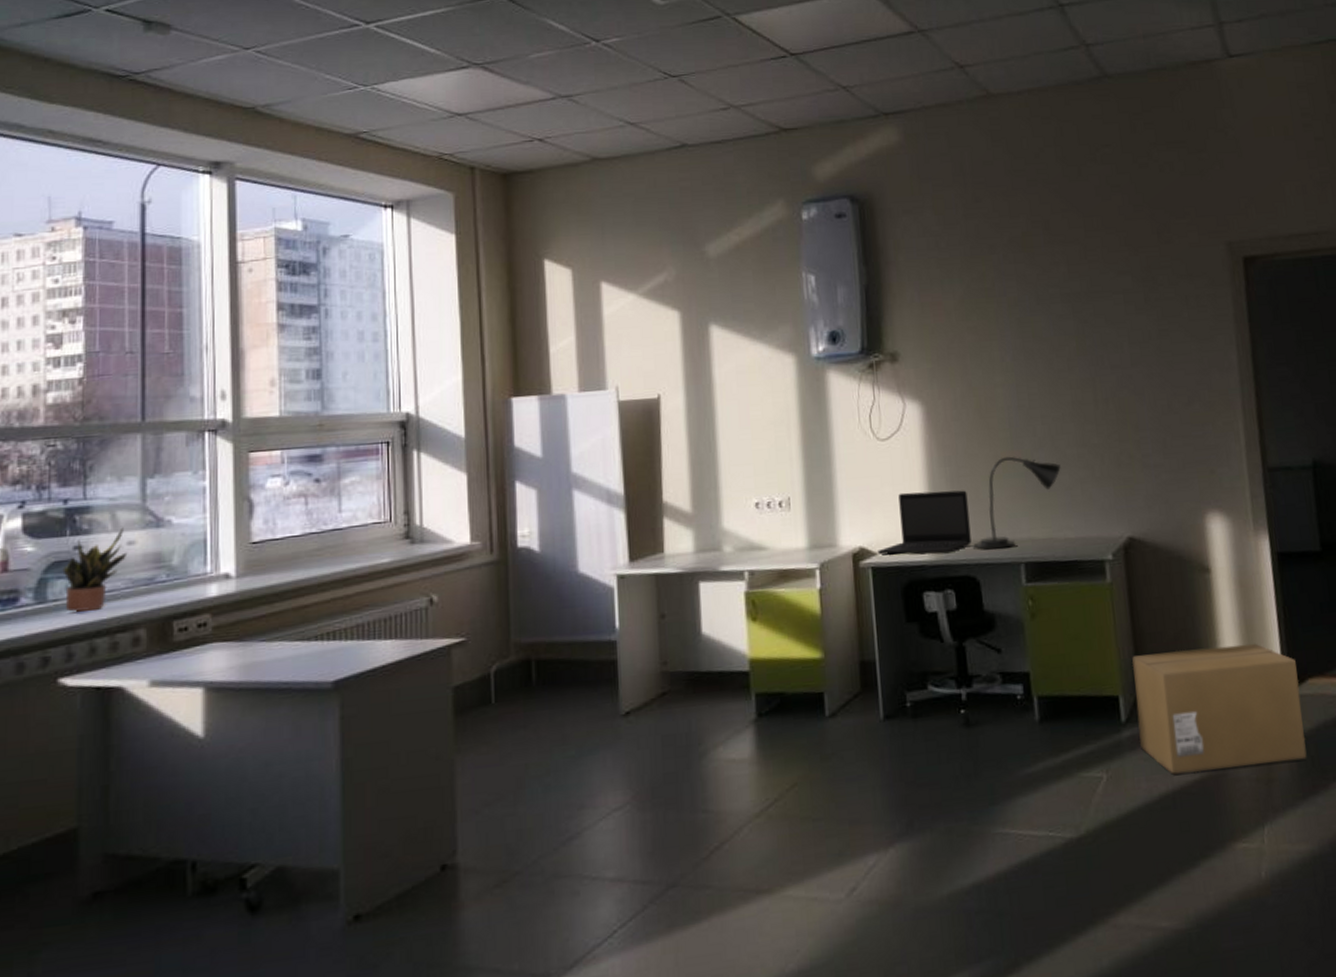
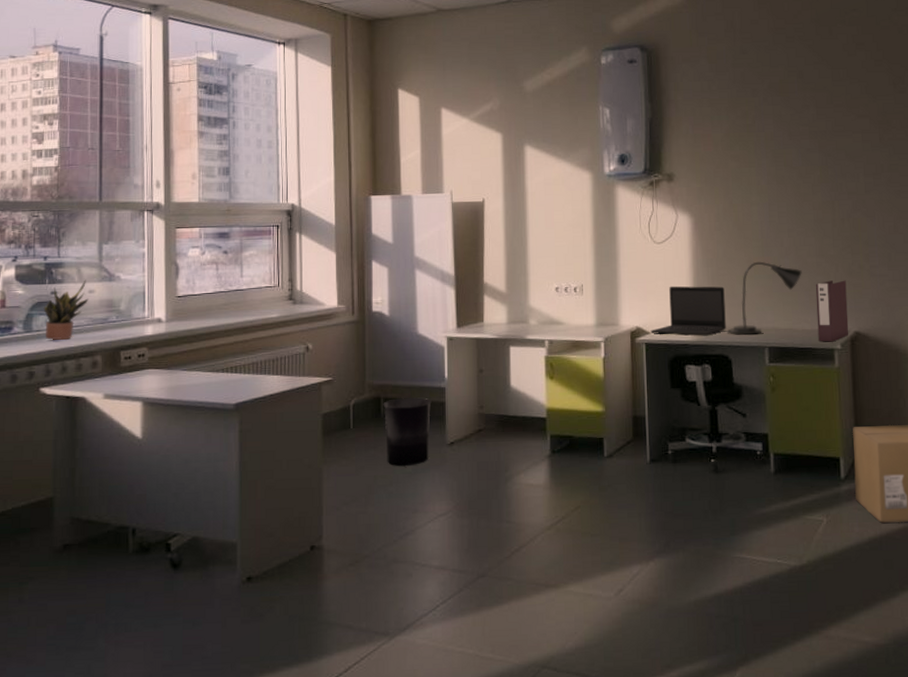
waste bin: none [534,656,599,749] -> present [383,397,432,466]
binder: none [1077,474,1122,553] -> present [815,280,849,342]

